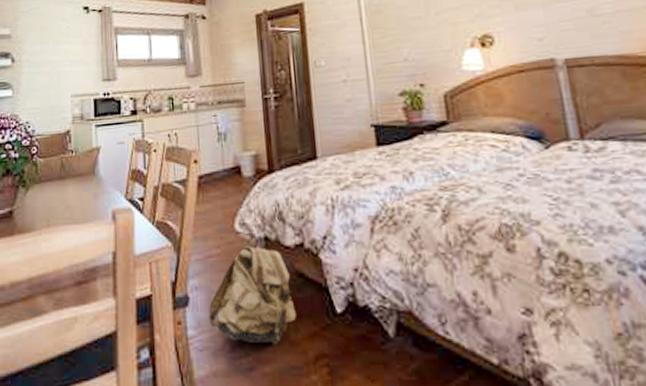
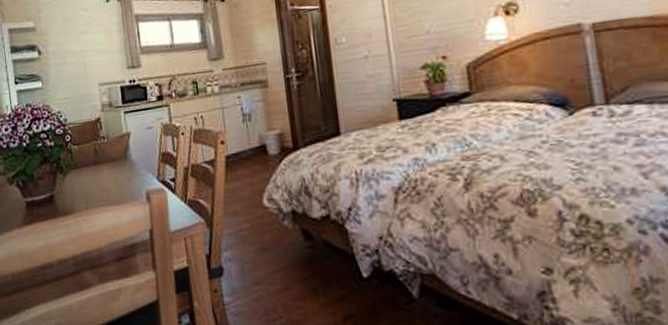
backpack: present [208,236,296,344] -> none [242,210,325,308]

